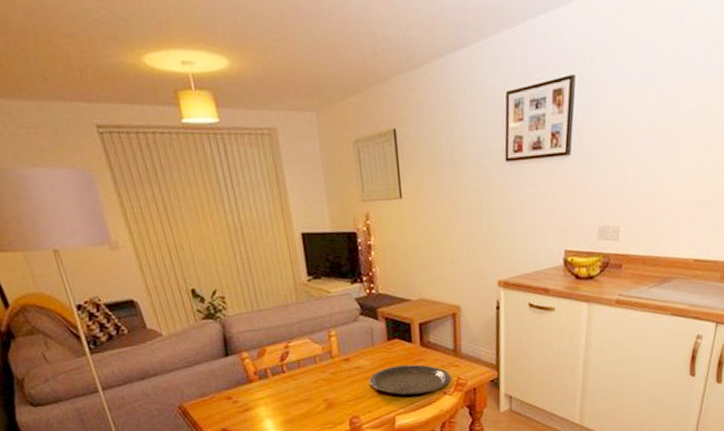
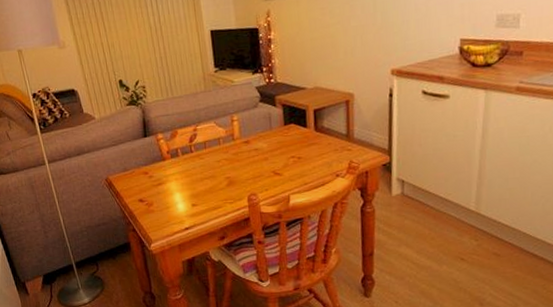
plate: present [369,364,451,395] -> none [266,147,343,176]

